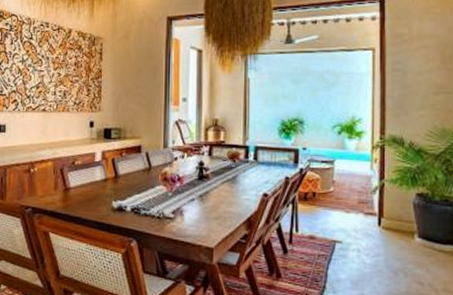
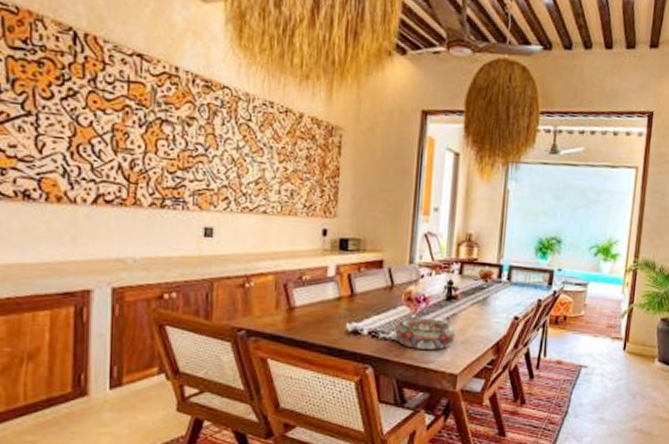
decorative bowl: none [153,196,209,225] -> present [394,317,456,350]

